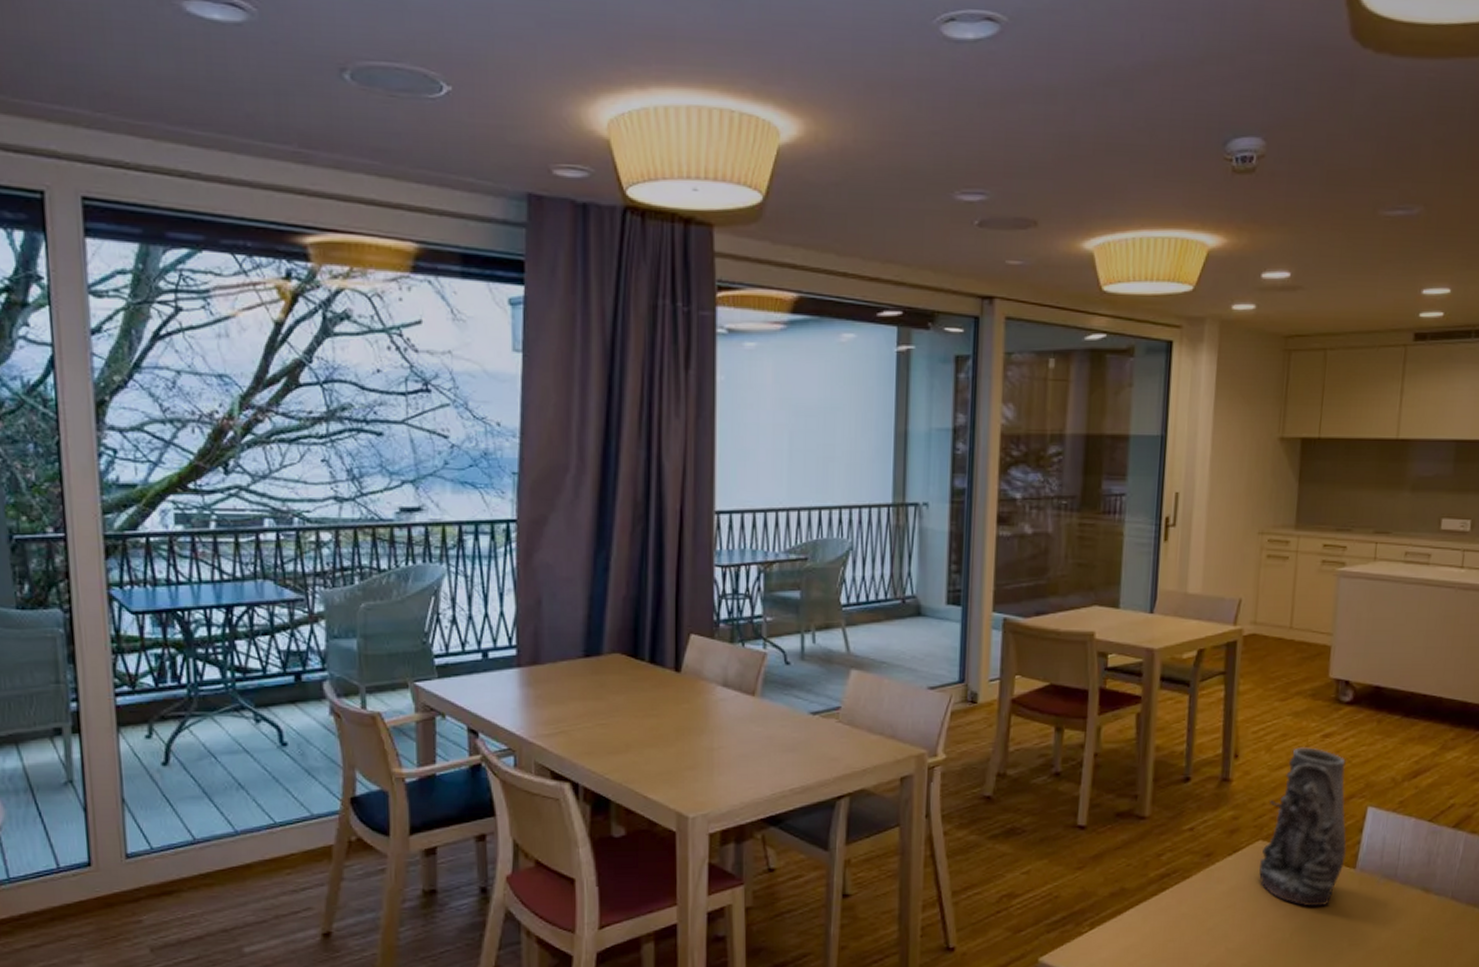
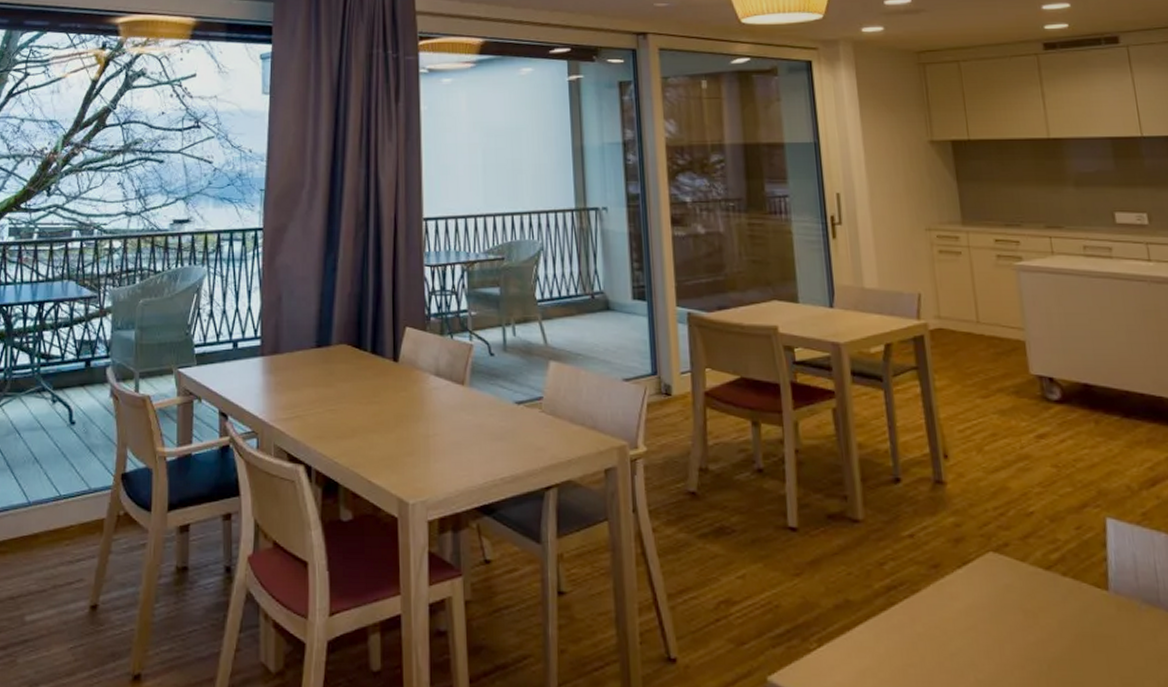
vase: present [1259,747,1347,907] -> none [992,448,1094,634]

